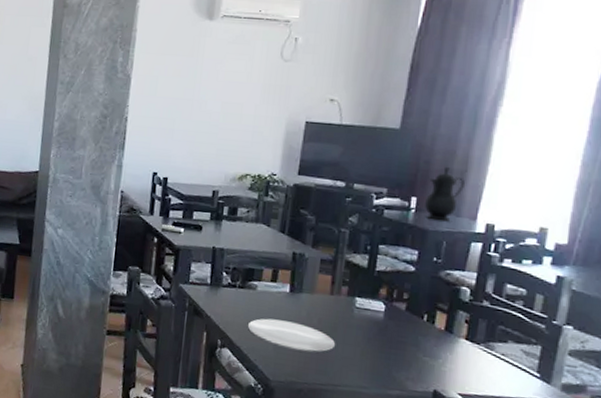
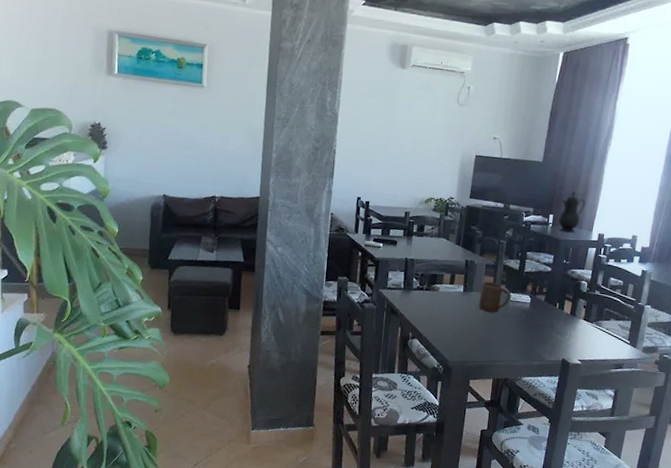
plate: present [248,318,336,353] -> none [432,313,496,338]
cup: none [310,280,356,321] -> present [478,281,511,312]

